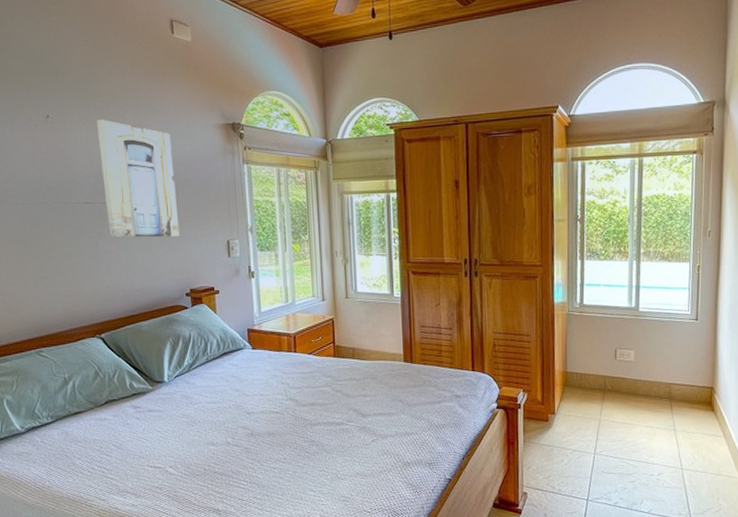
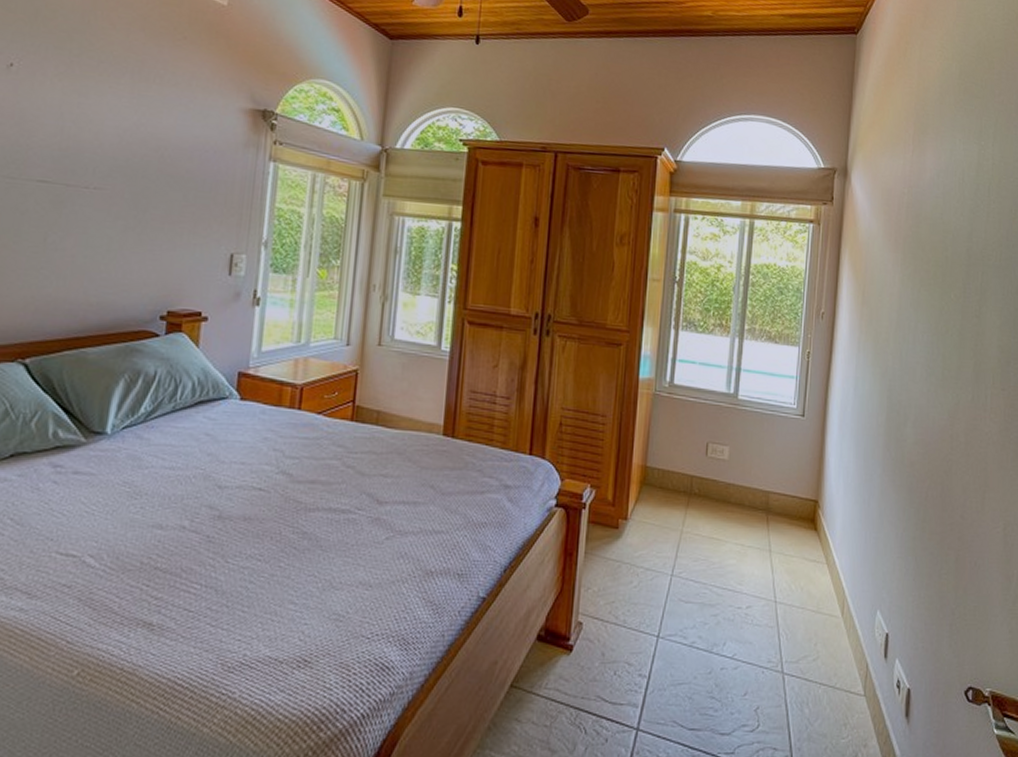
wall art: present [97,119,180,238] -> none [66,79,178,241]

